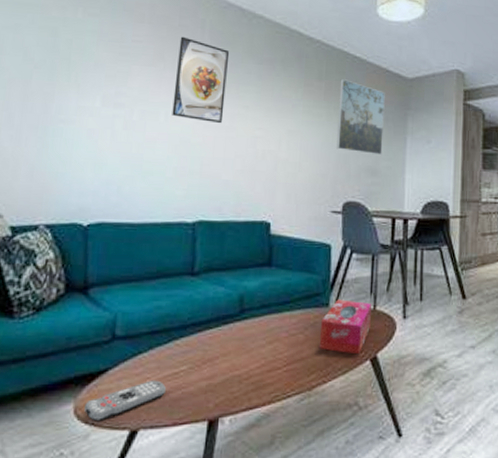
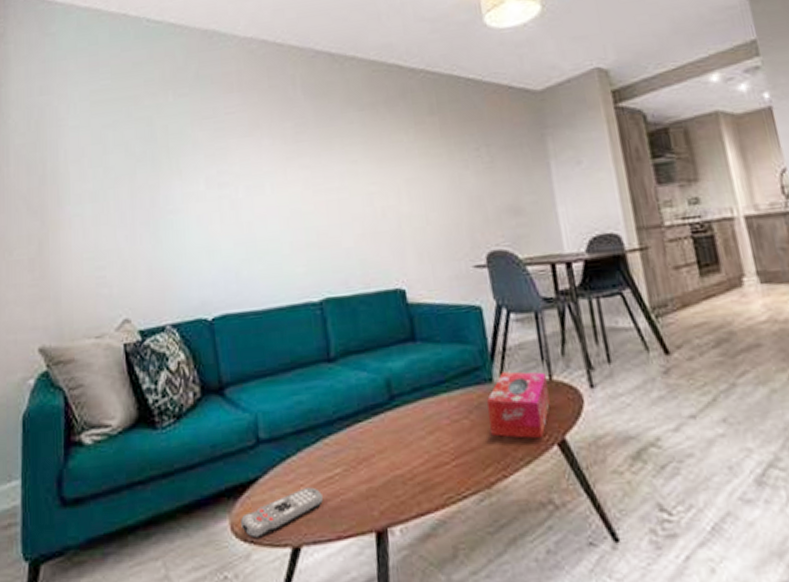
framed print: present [172,36,230,124] -> none [272,97,332,187]
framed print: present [336,79,385,155] -> none [455,107,523,192]

